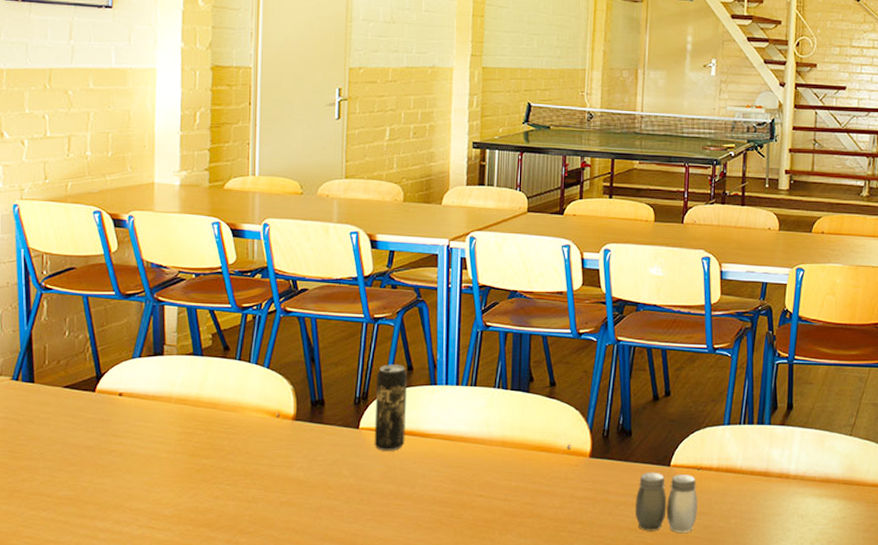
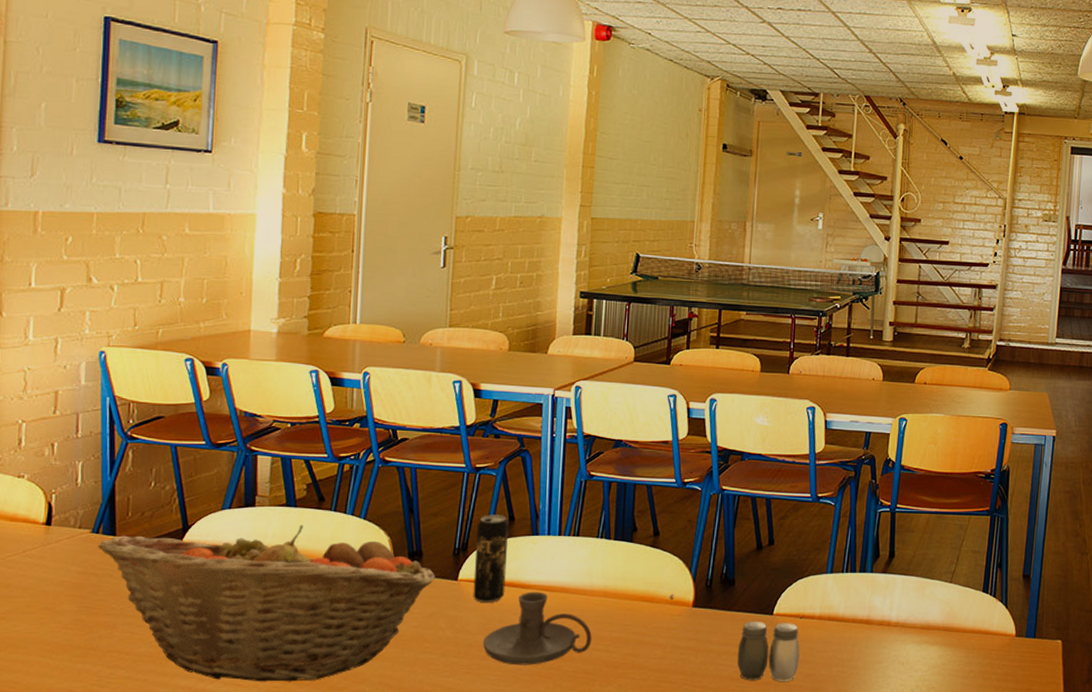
fruit basket: none [17,373,337,526] -> present [97,525,435,682]
candle holder: none [385,440,491,513] -> present [483,592,592,665]

